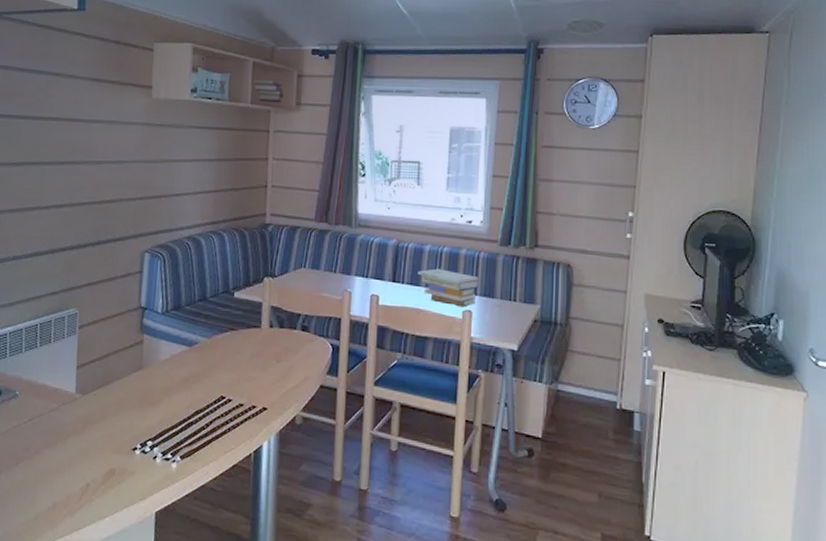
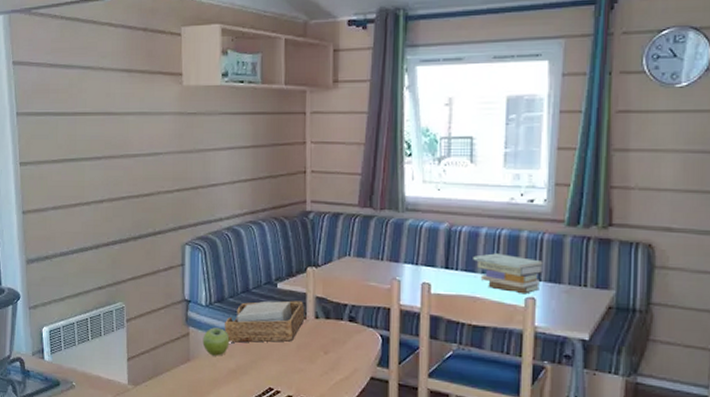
fruit: none [156,335,184,364] -> present [202,327,230,356]
napkin holder: none [179,309,260,351] -> present [225,300,305,343]
books: present [252,80,284,103] -> none [285,58,319,82]

